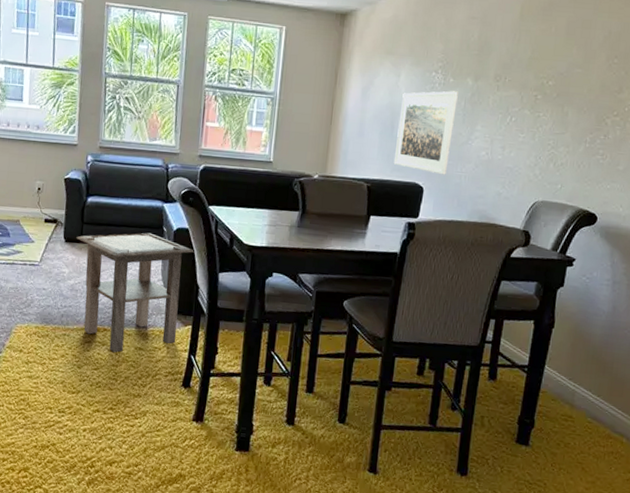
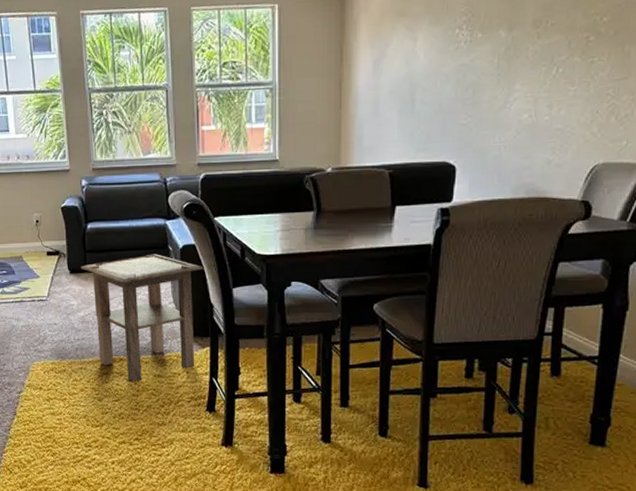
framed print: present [393,91,458,175] -> none [417,47,489,149]

